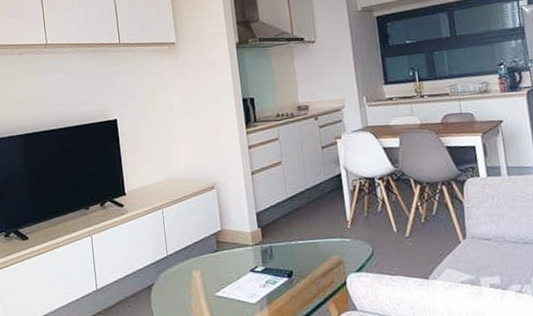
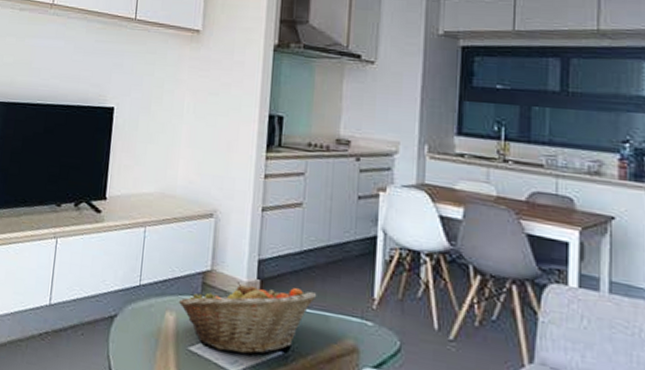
fruit basket: none [200,226,306,290] -> present [178,281,317,355]

